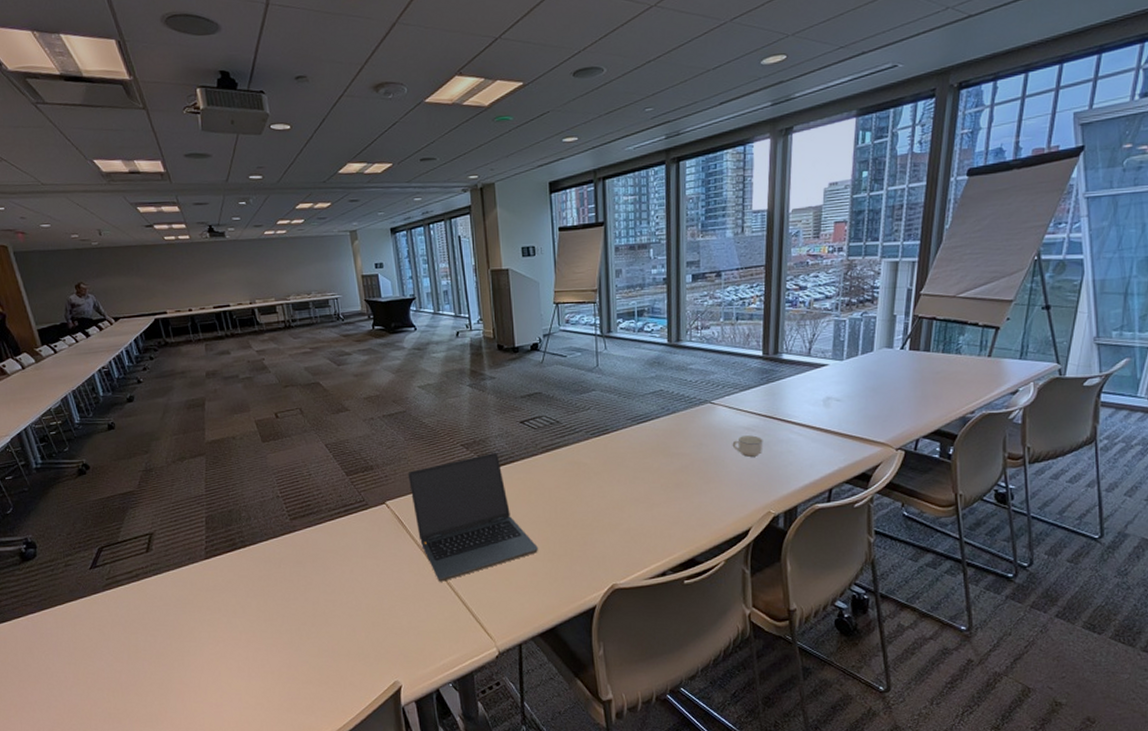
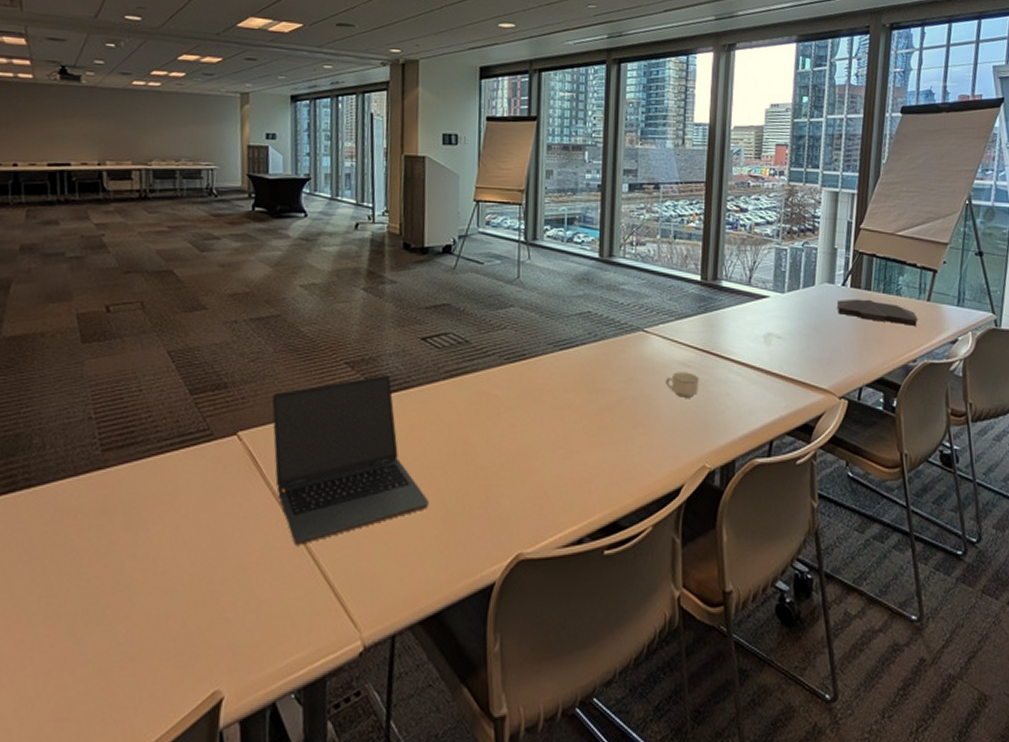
papers: none [896,359,978,381] -> present [837,298,918,326]

